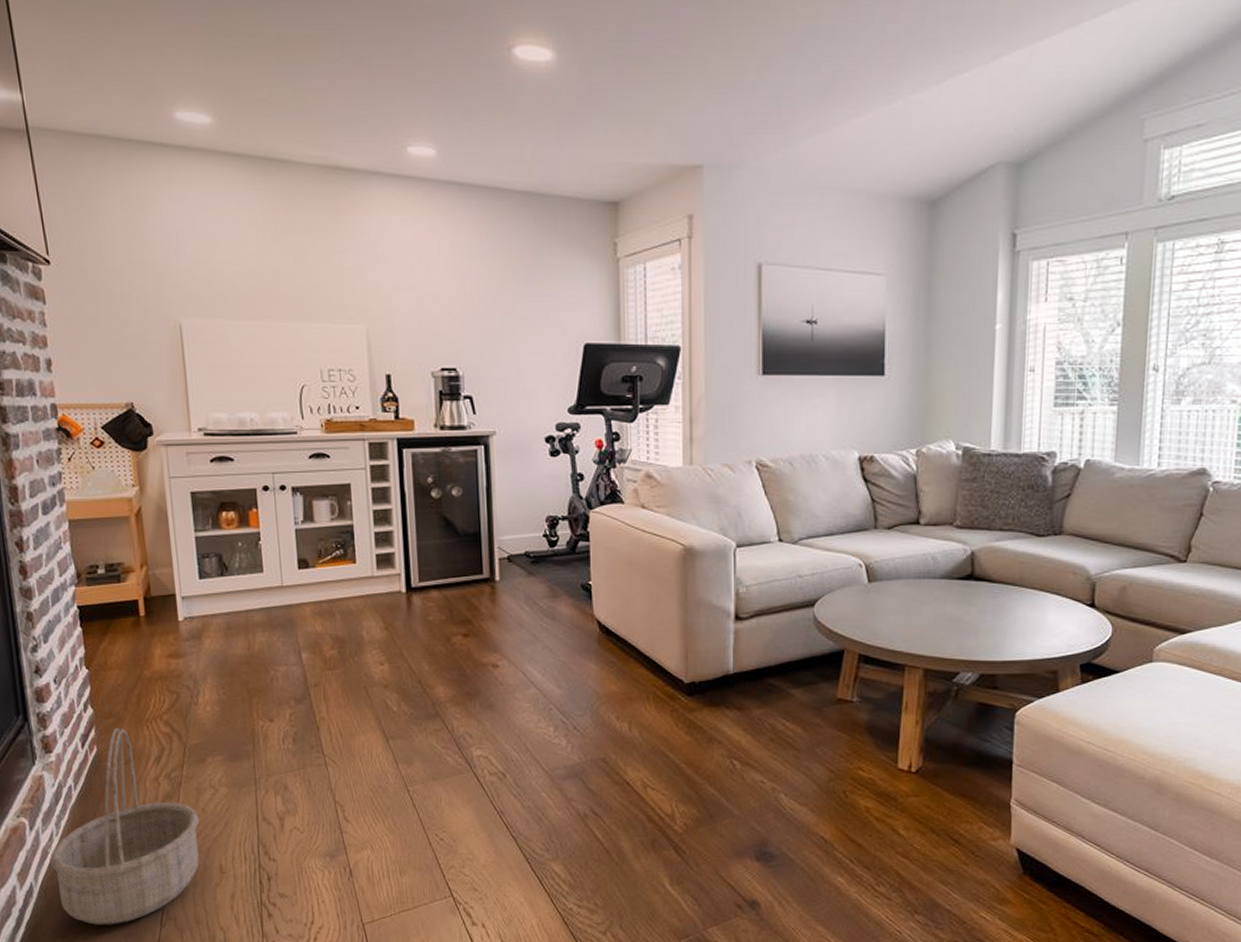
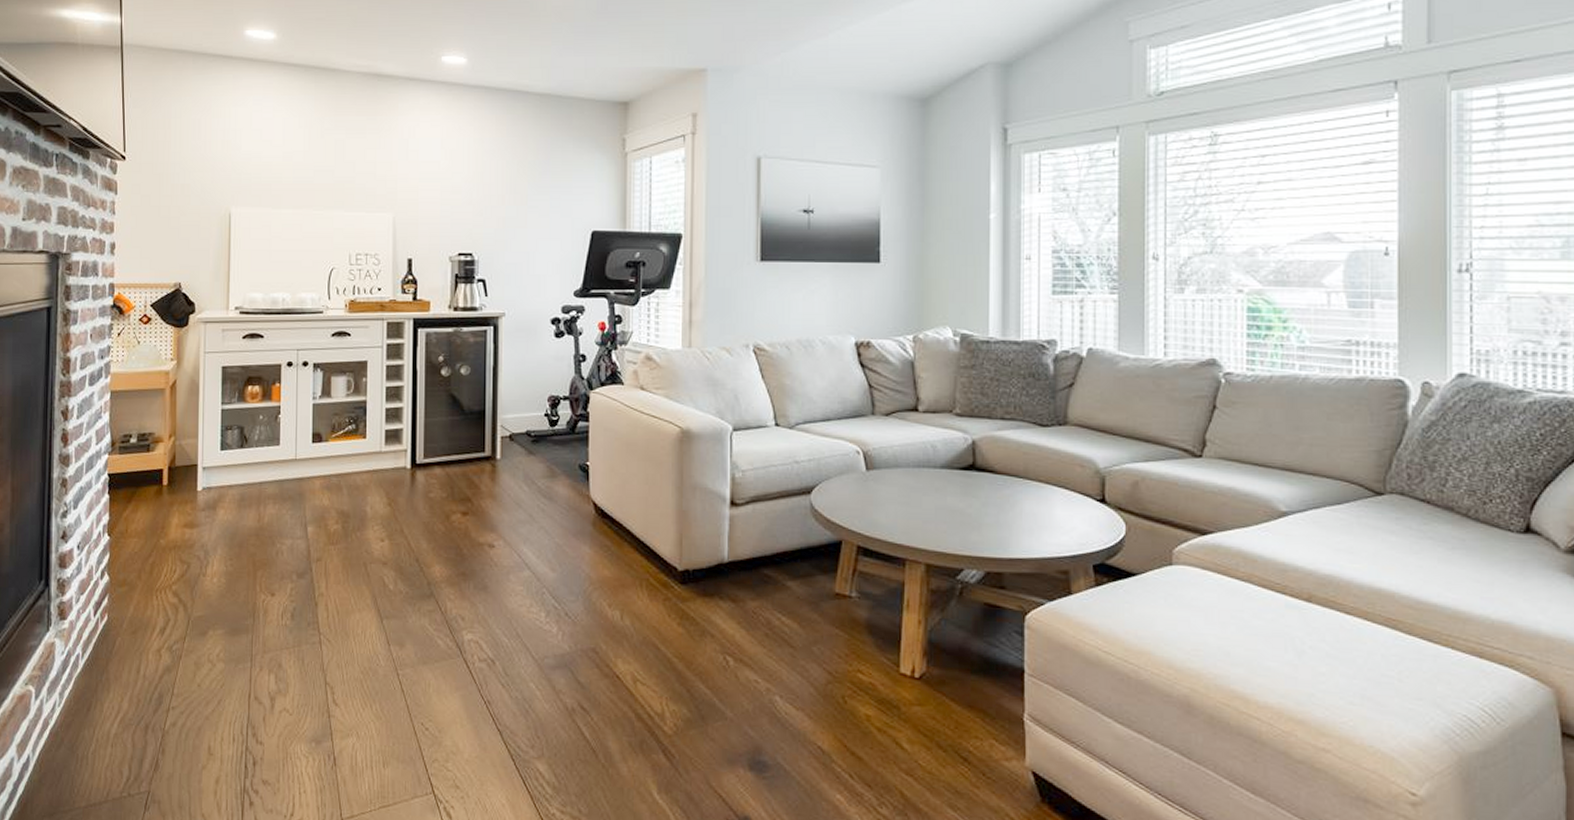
basket: present [50,727,200,925] -> none [50,596,194,805]

